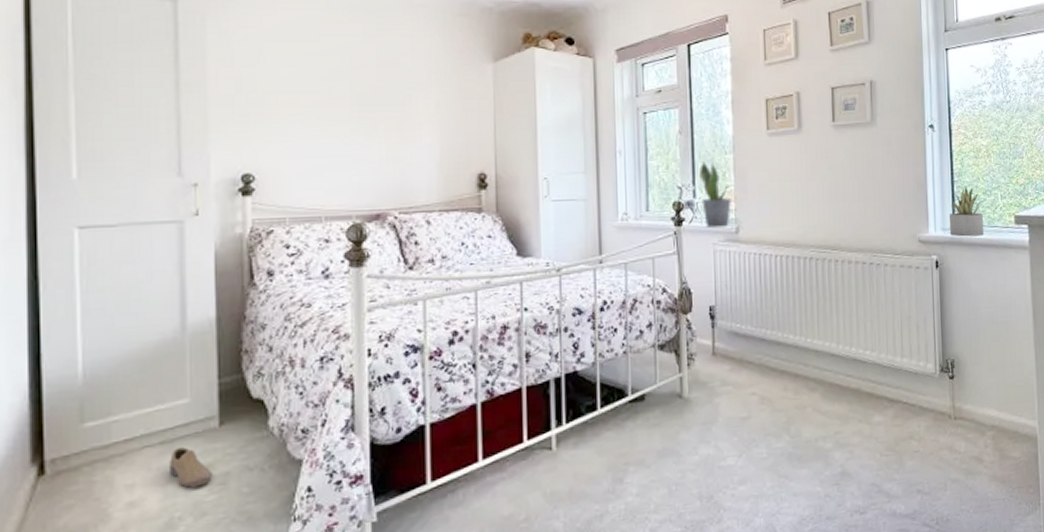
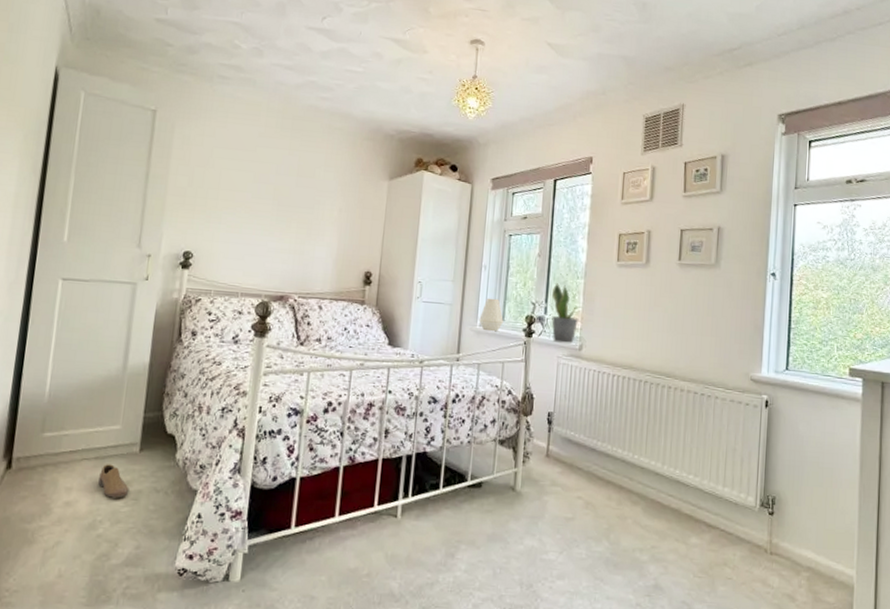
vase: none [620,187,648,225] -> present [479,298,503,332]
succulent plant: present [949,187,984,237] -> none [782,335,817,383]

